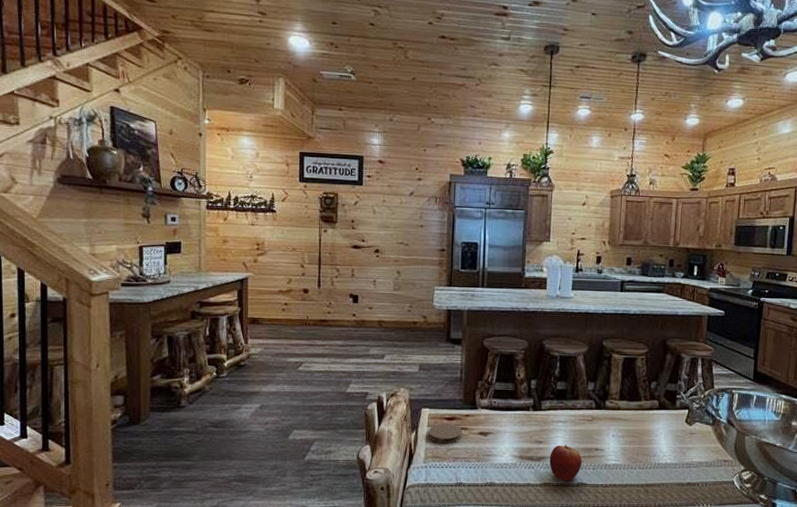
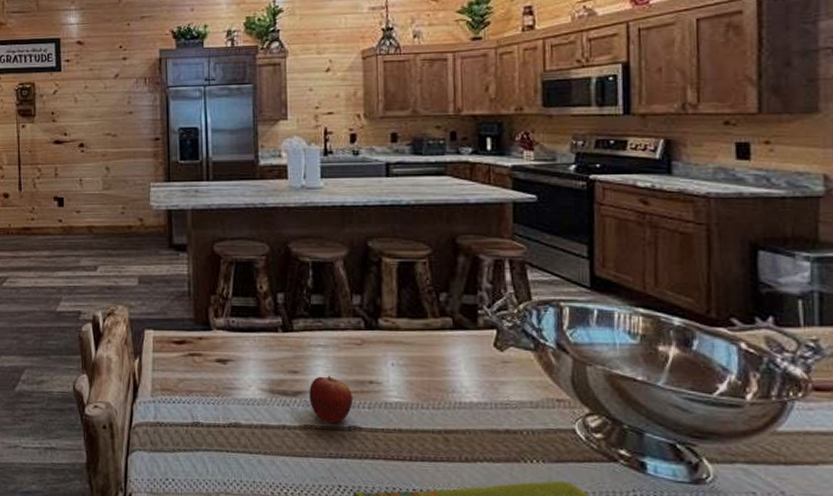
coaster: present [428,423,462,444] -> none [154,348,196,373]

